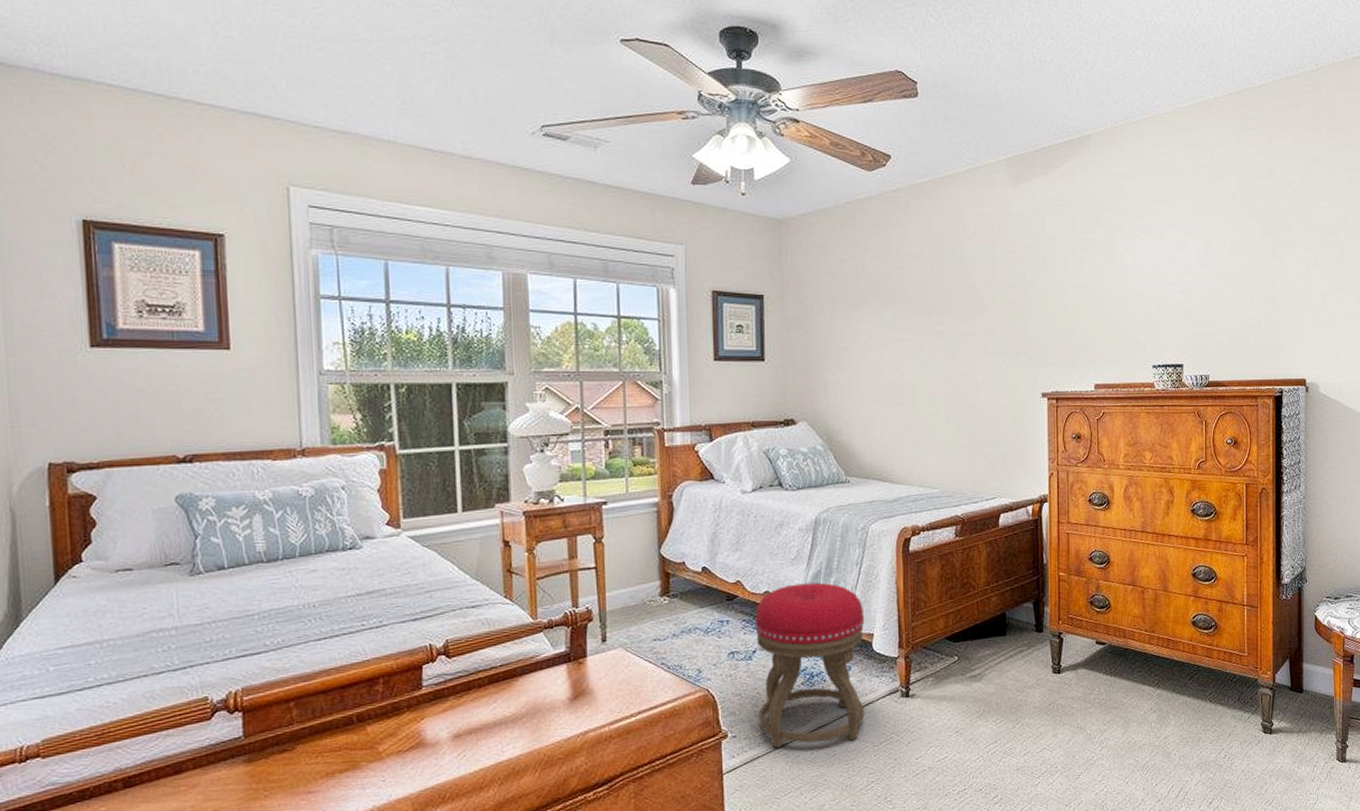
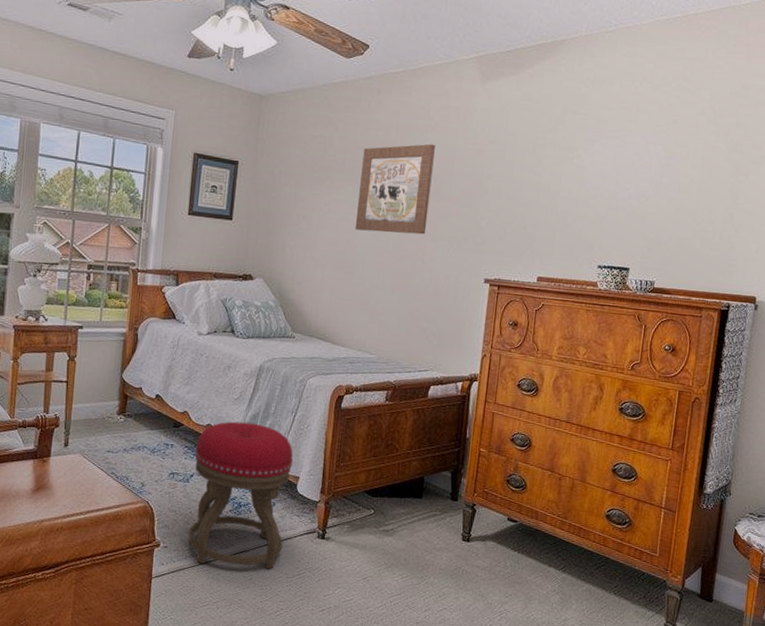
wall art: none [899,256,975,356] -> present [354,144,435,235]

